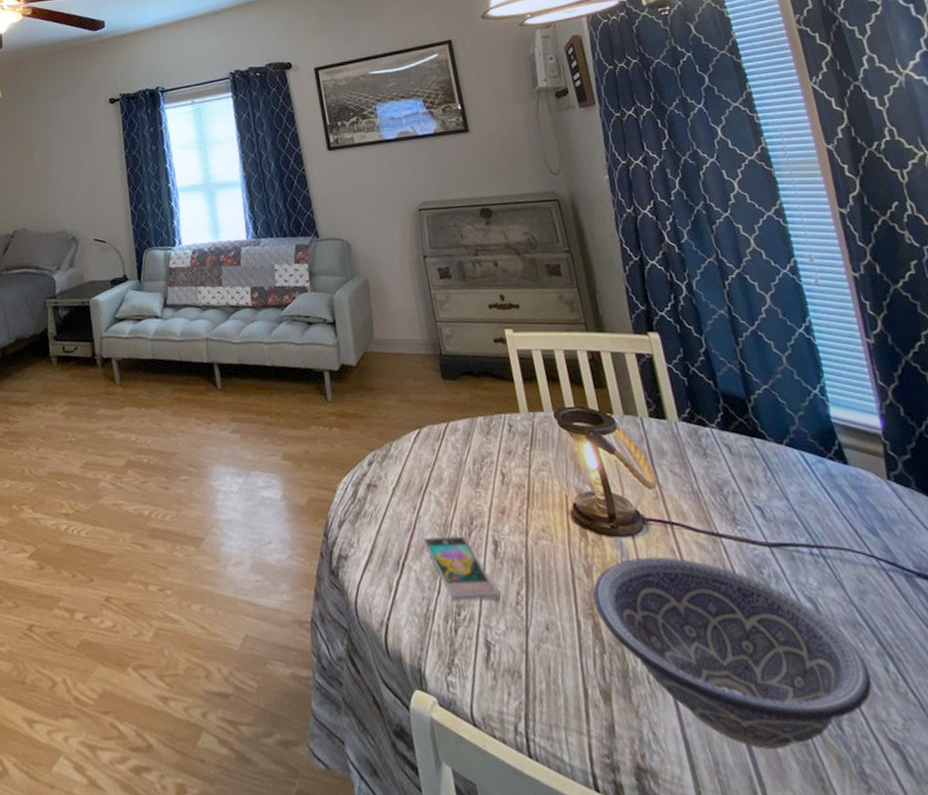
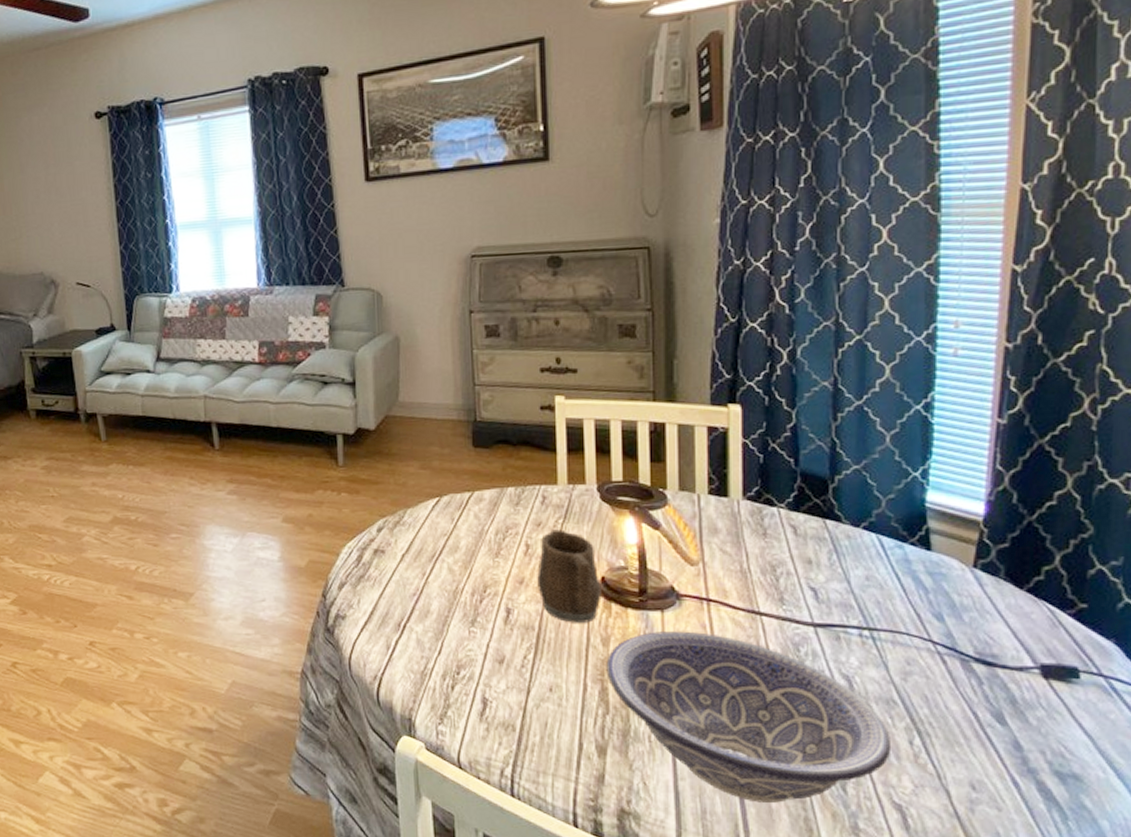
smartphone: present [423,536,500,601] -> none [429,602,505,662]
mug: none [513,457,577,554] -> present [537,529,602,623]

